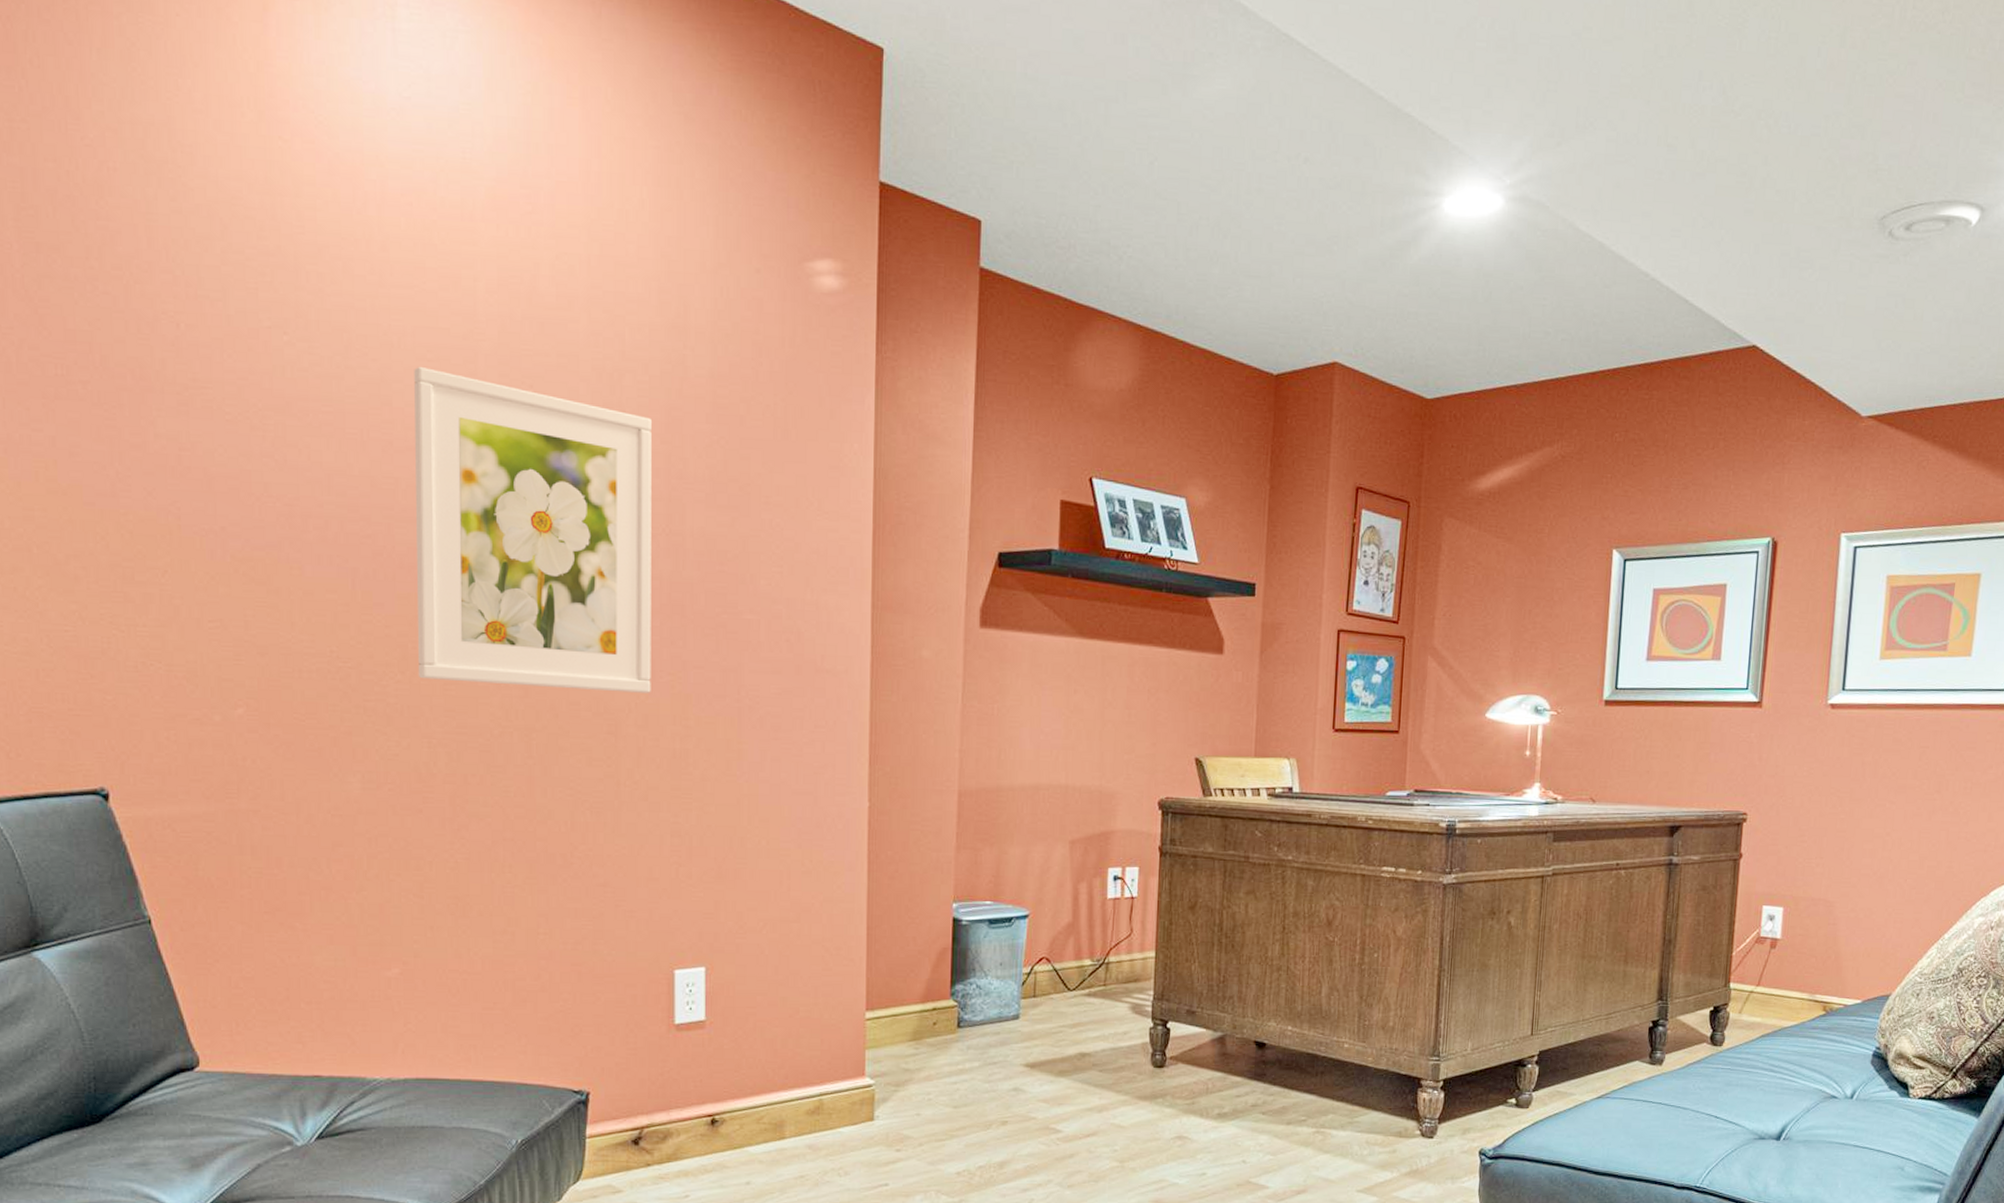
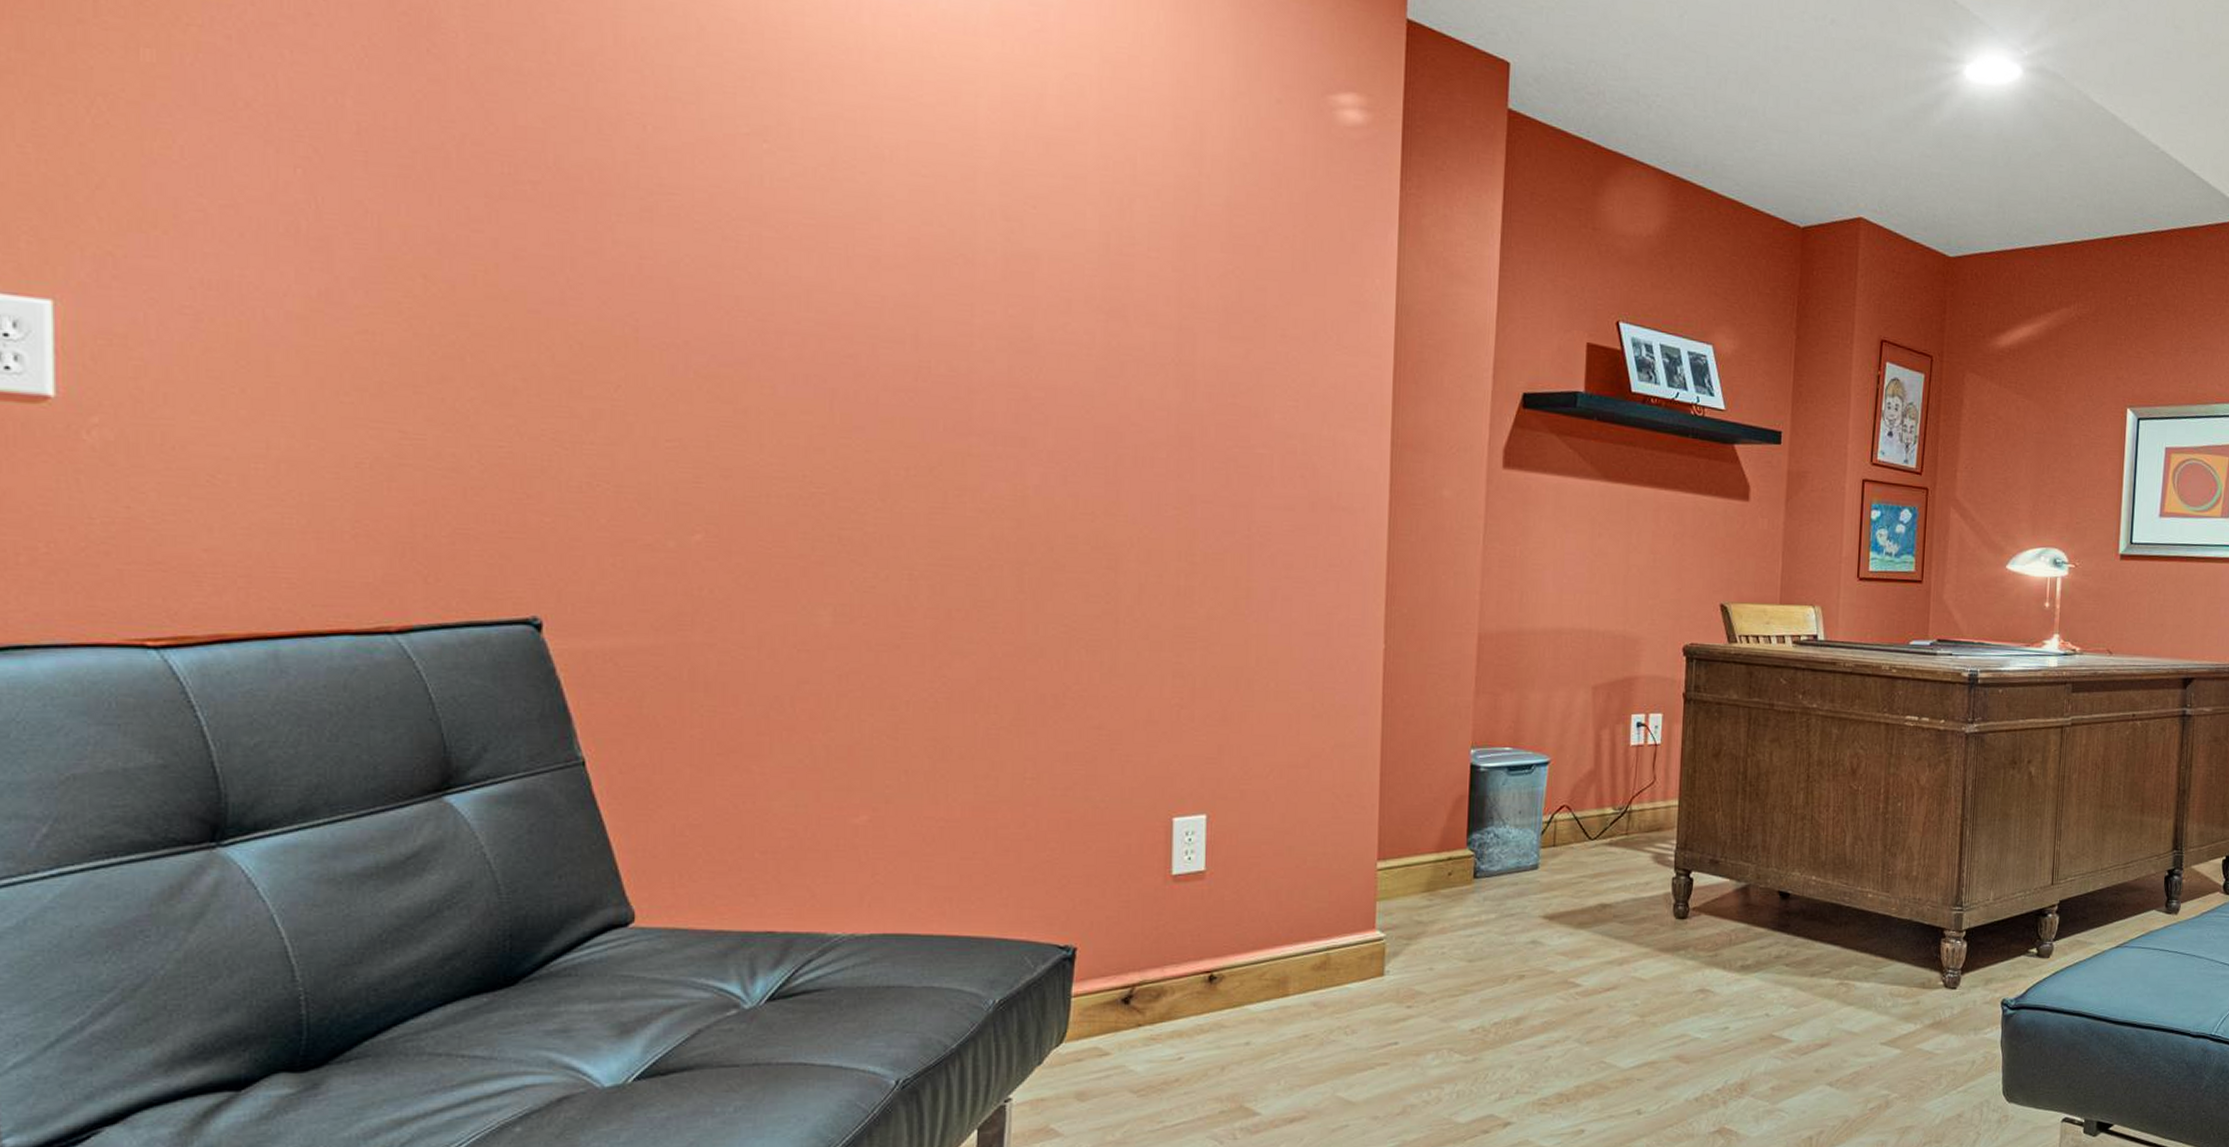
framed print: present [414,367,651,693] -> none [900,182,1163,528]

